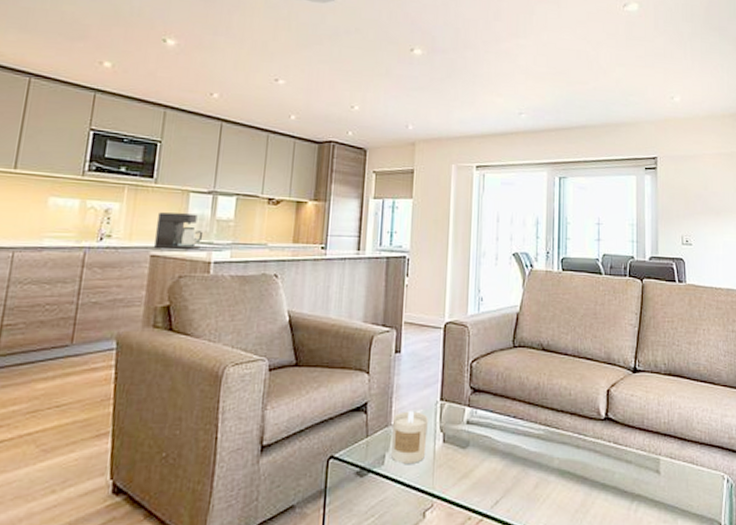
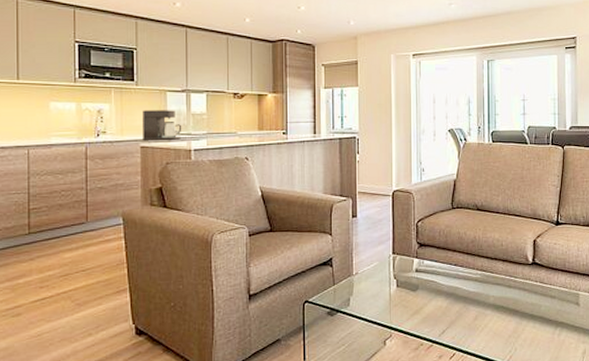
candle: present [391,411,428,464] -> none [354,263,383,305]

